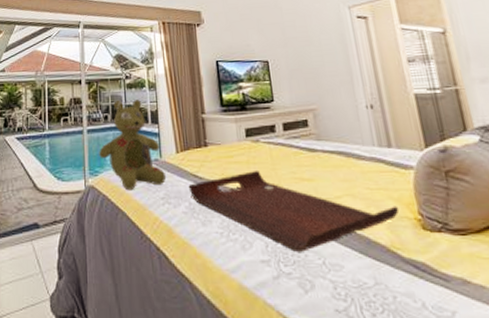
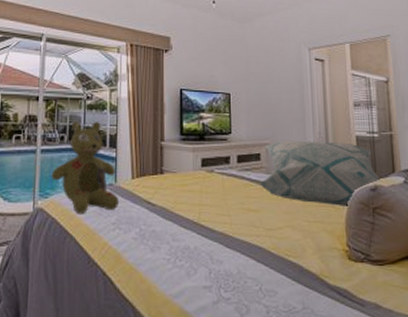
serving tray: present [188,169,399,252] -> none [141,199,331,278]
decorative pillow: none [309,102,450,171] -> present [258,140,381,206]

